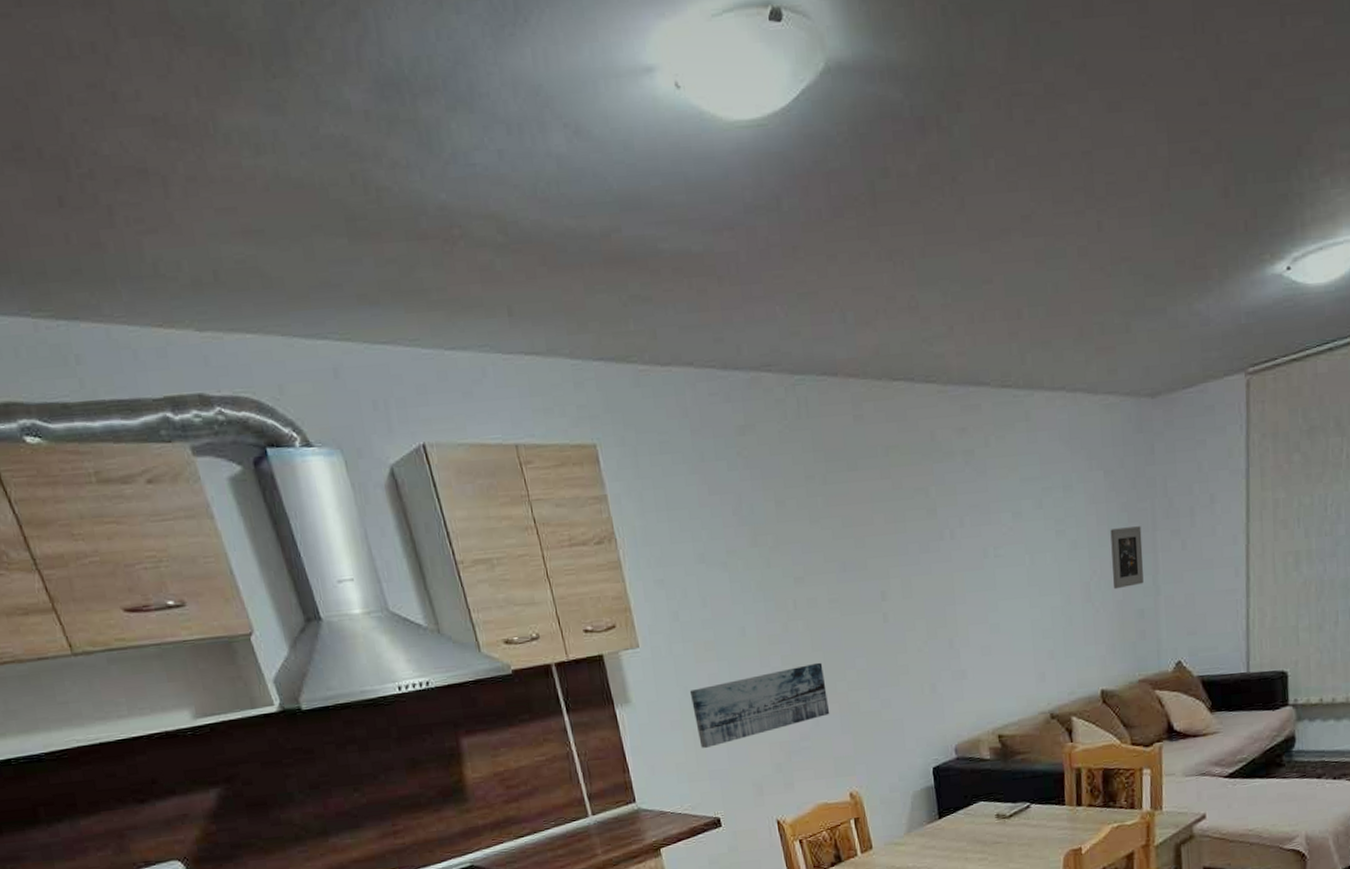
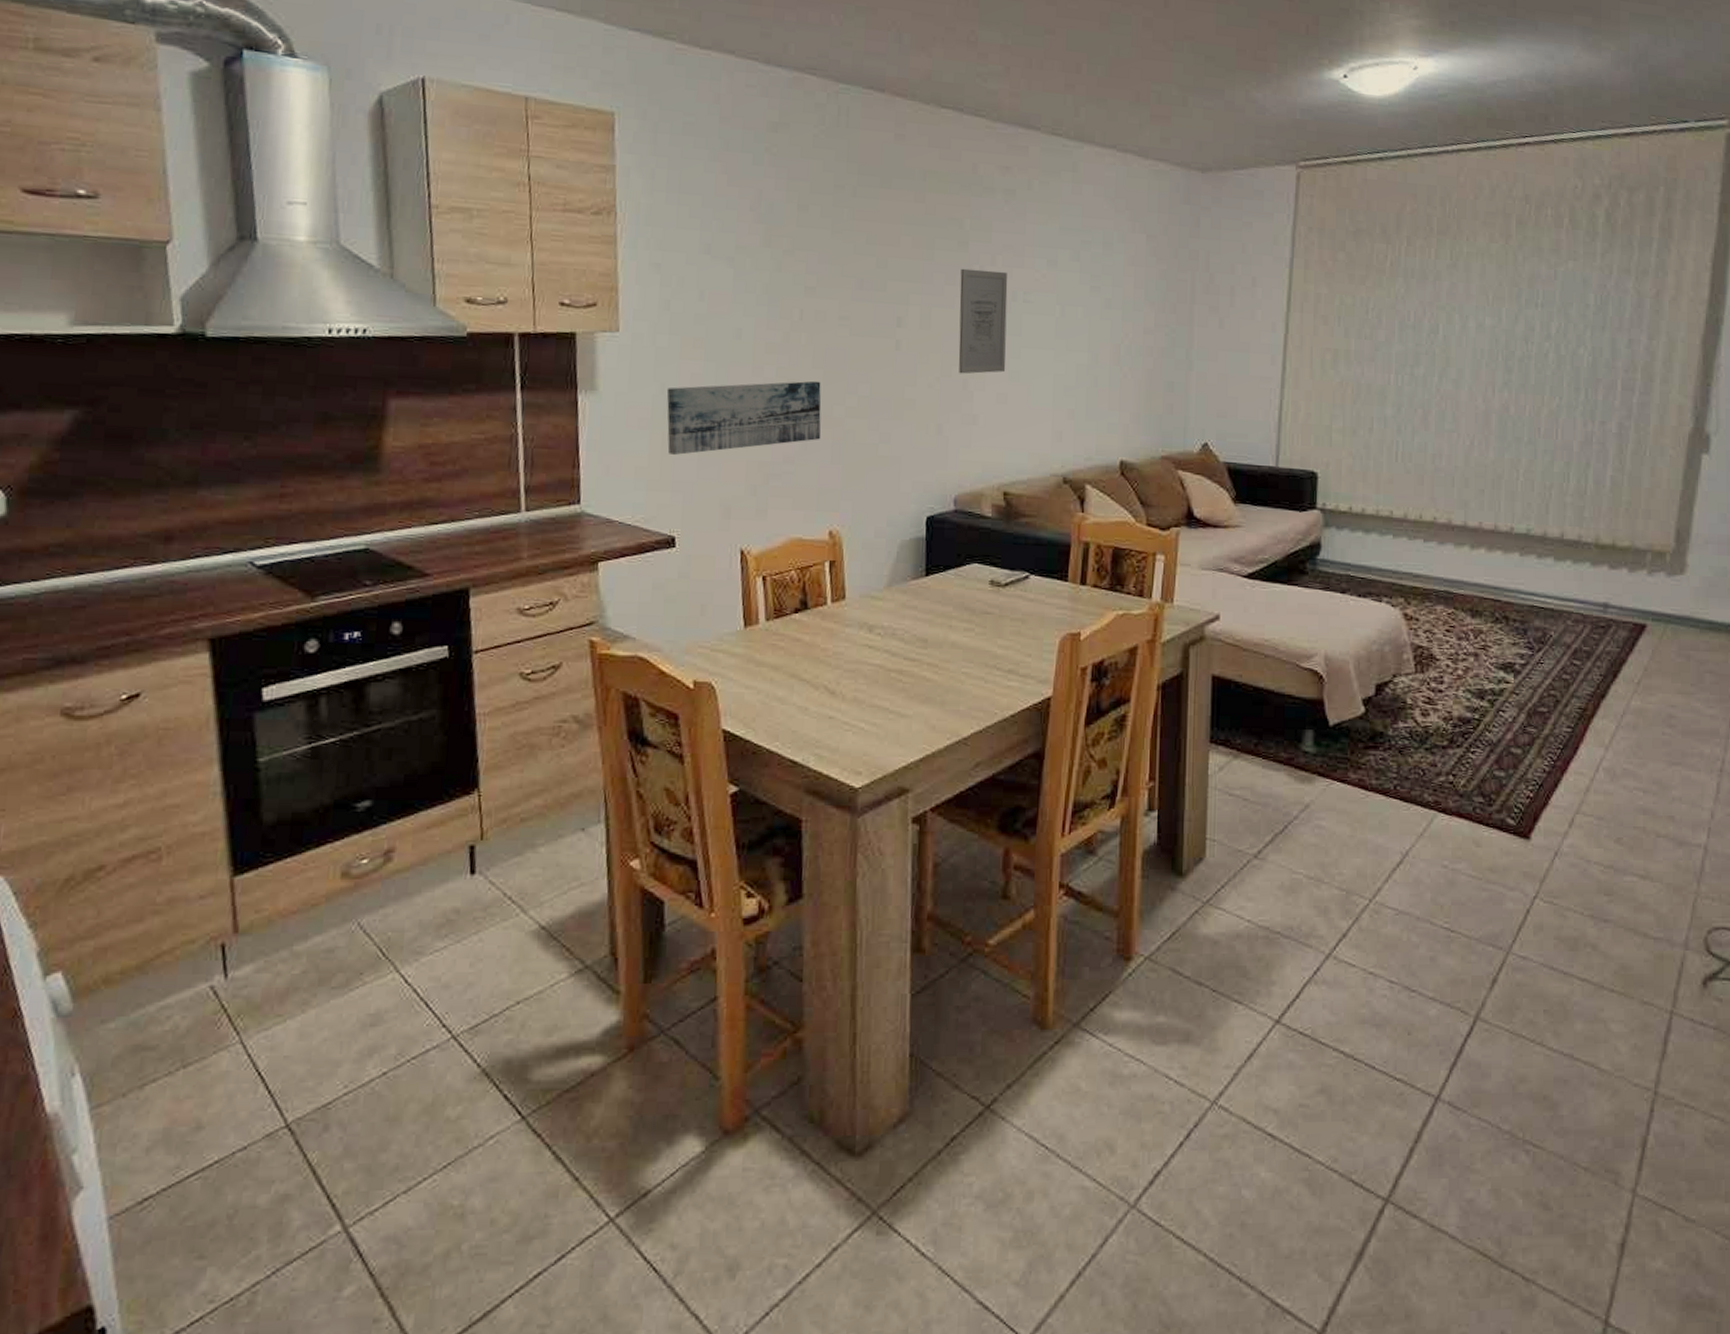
wall art: none [933,531,986,635] -> present [958,268,1008,374]
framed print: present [1110,526,1144,590] -> none [1145,294,1179,357]

